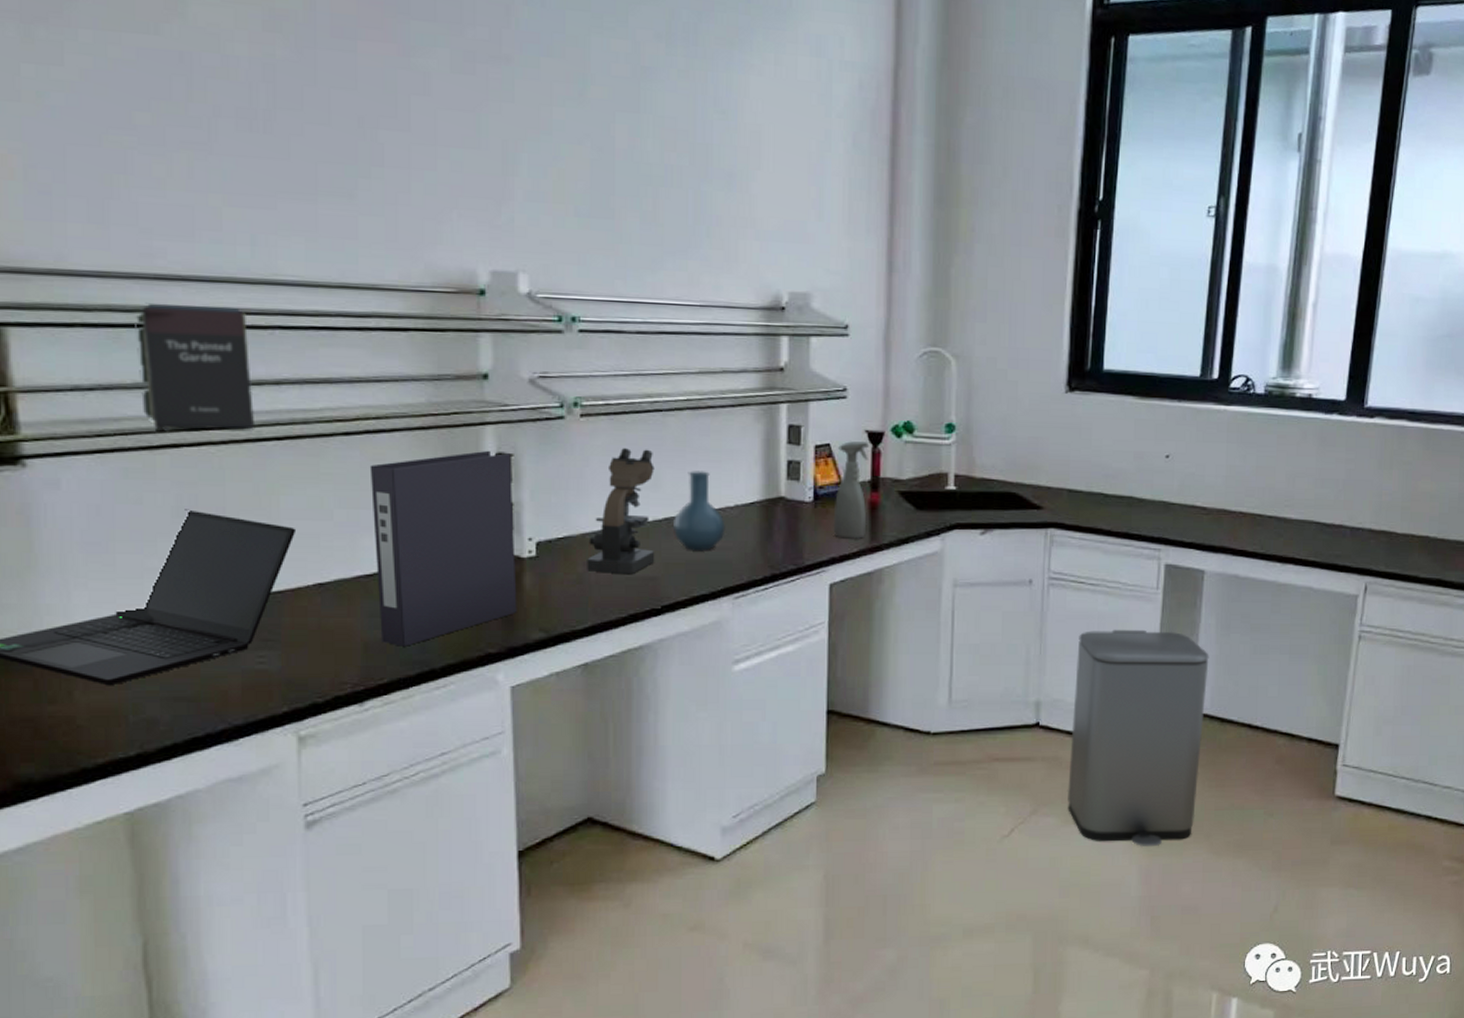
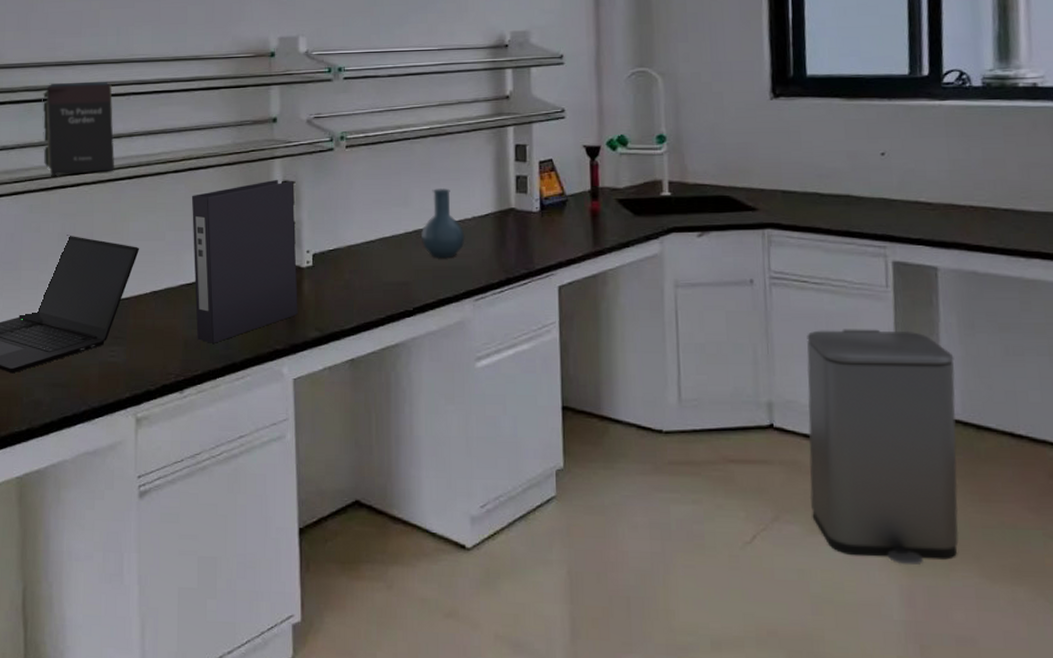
microscope: present [587,448,655,574] -> none [352,172,407,279]
spray bottle: present [833,441,870,539] -> none [558,156,590,244]

